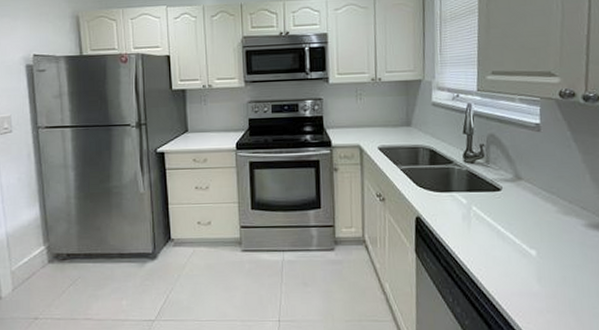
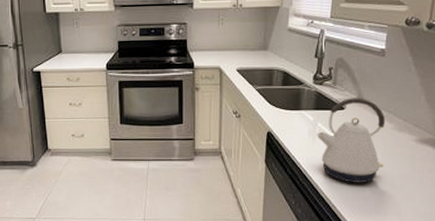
kettle: none [471,177,552,276] -> present [316,98,386,183]

